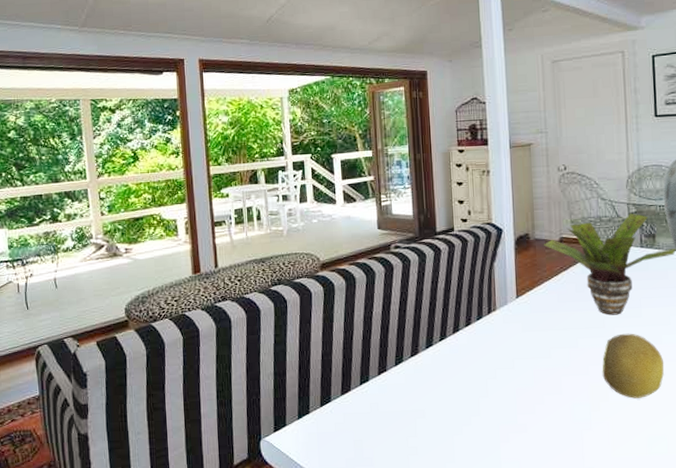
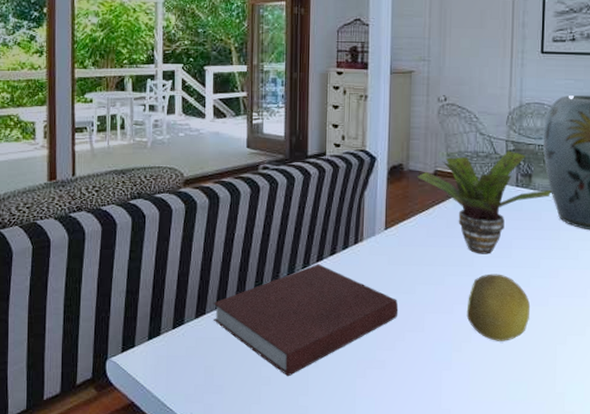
notebook: none [357,335,536,446] -> present [213,264,399,377]

